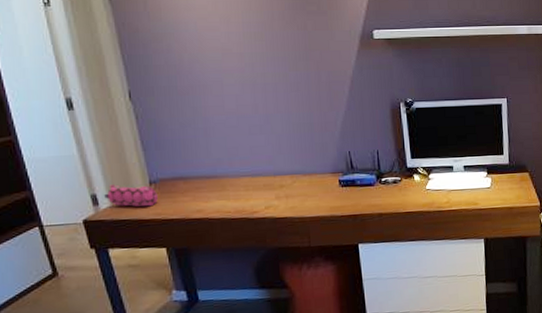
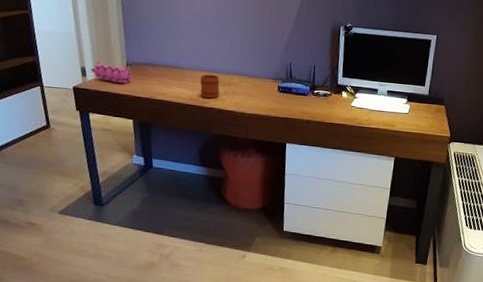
mug: none [245,178,270,208] -> present [200,74,220,99]

